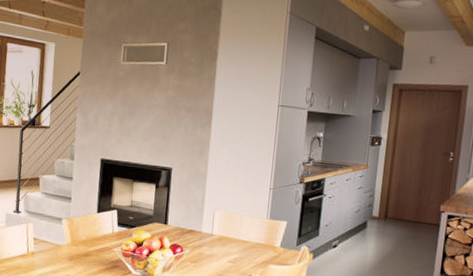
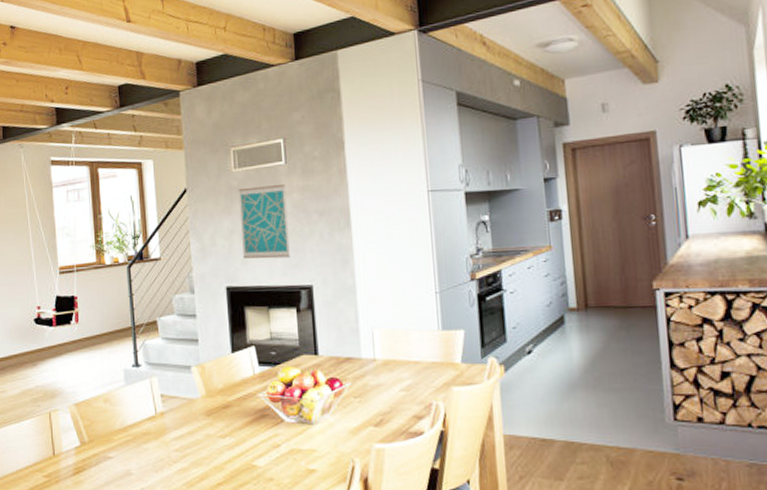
wall art: none [119,79,163,143] -> present [238,185,290,259]

